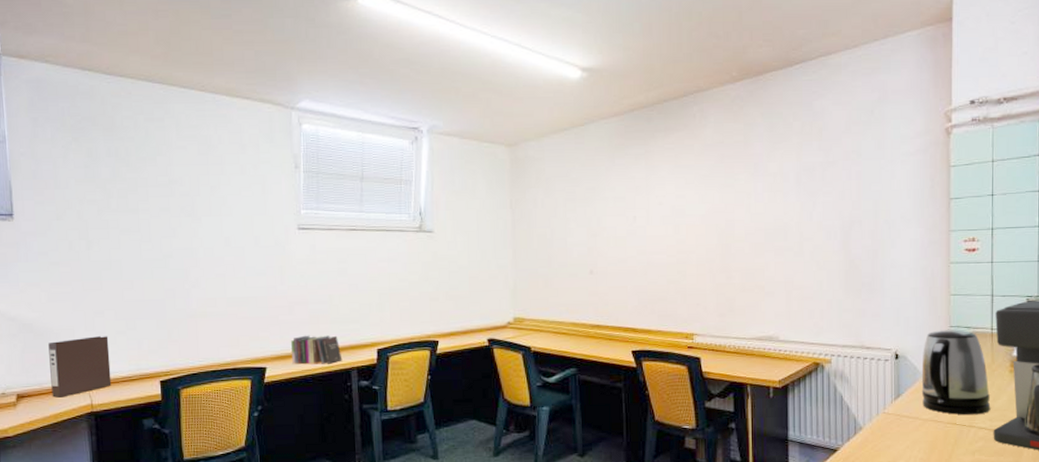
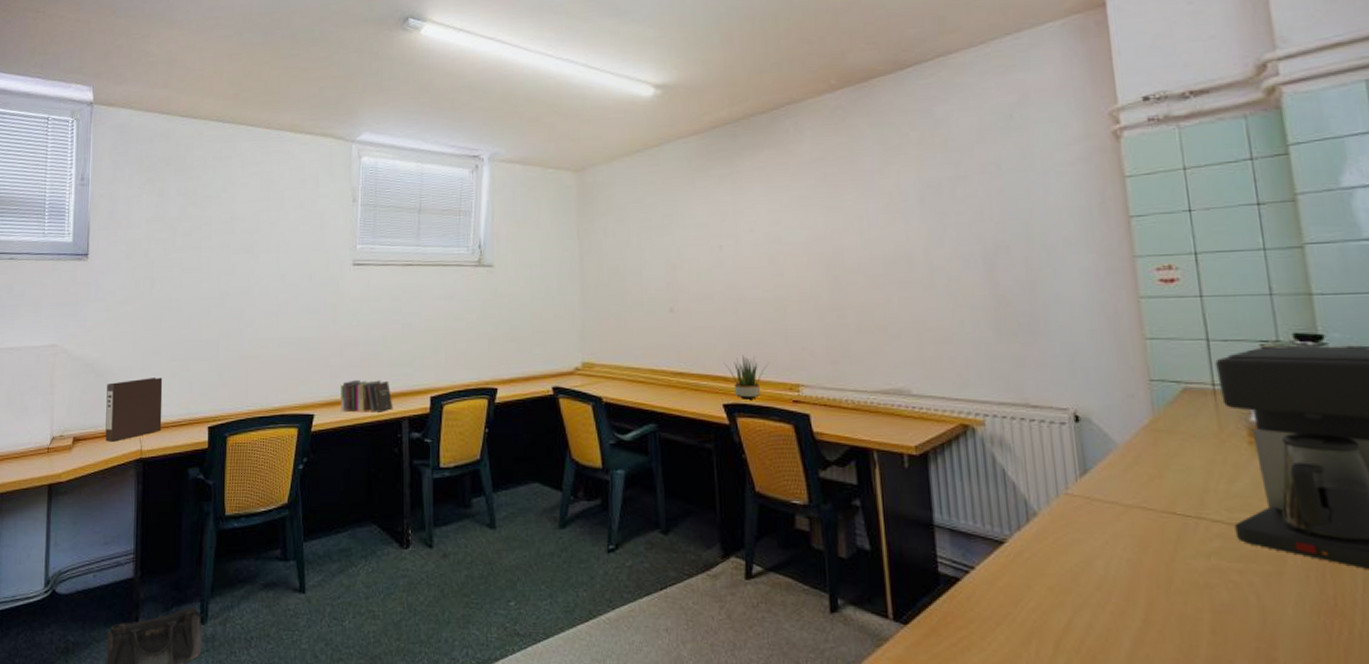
potted plant: none [633,310,669,347] -> present [723,355,767,399]
kettle: present [921,329,991,415] -> none [1114,384,1227,502]

